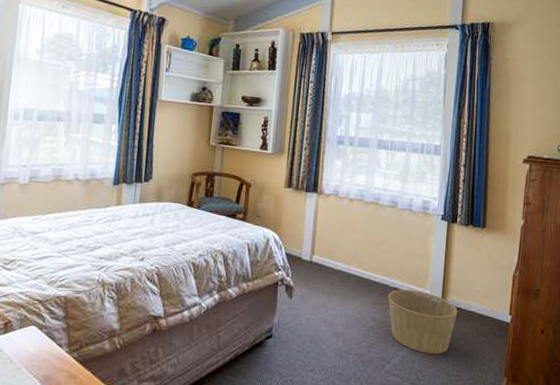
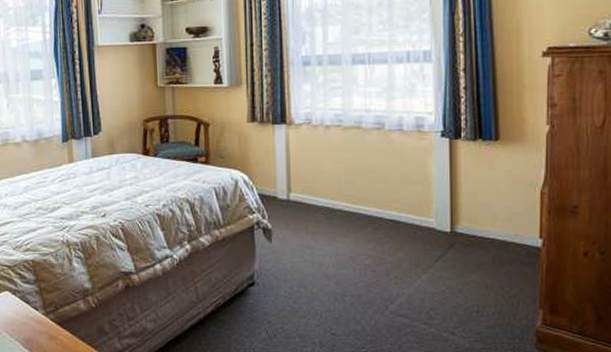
basket: present [388,289,458,355] -> none [384,220,473,290]

